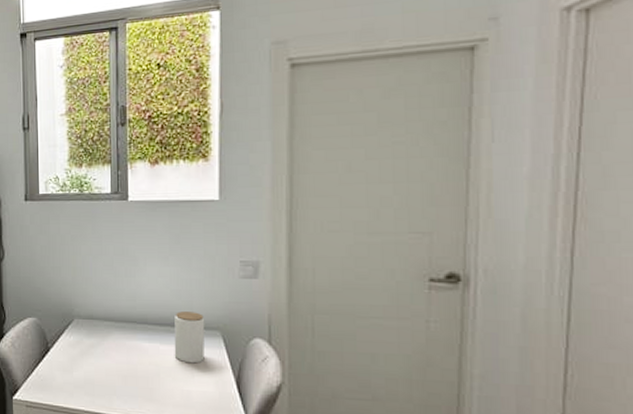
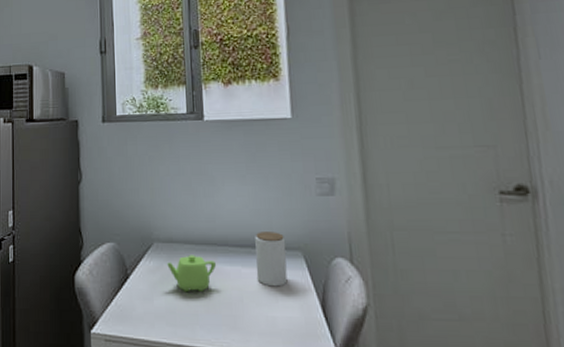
teapot: none [87,331,136,366] -> present [167,255,217,293]

